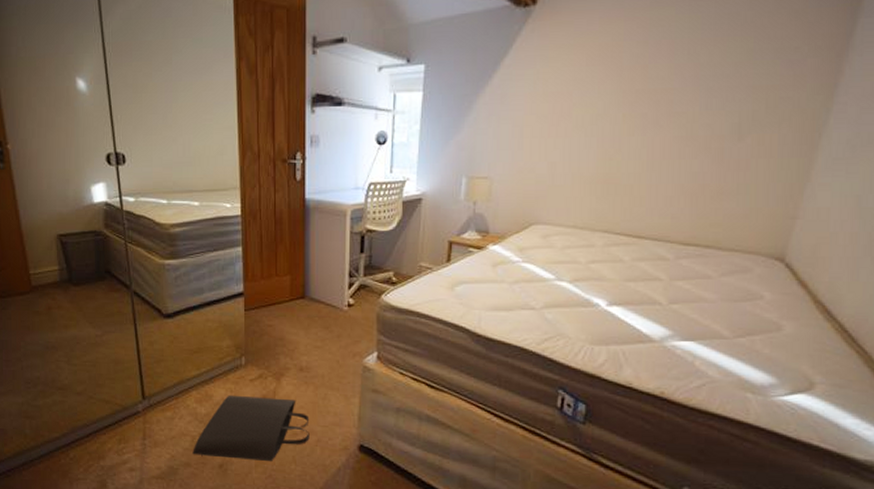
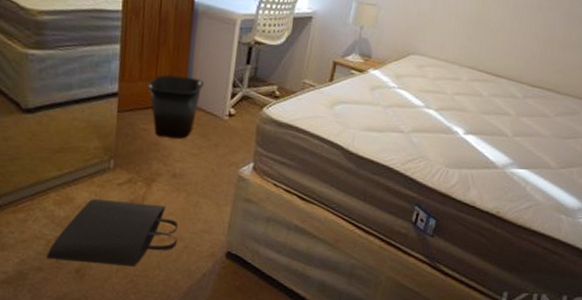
waste bin: none [269,271,322,332] -> present [147,74,205,139]

